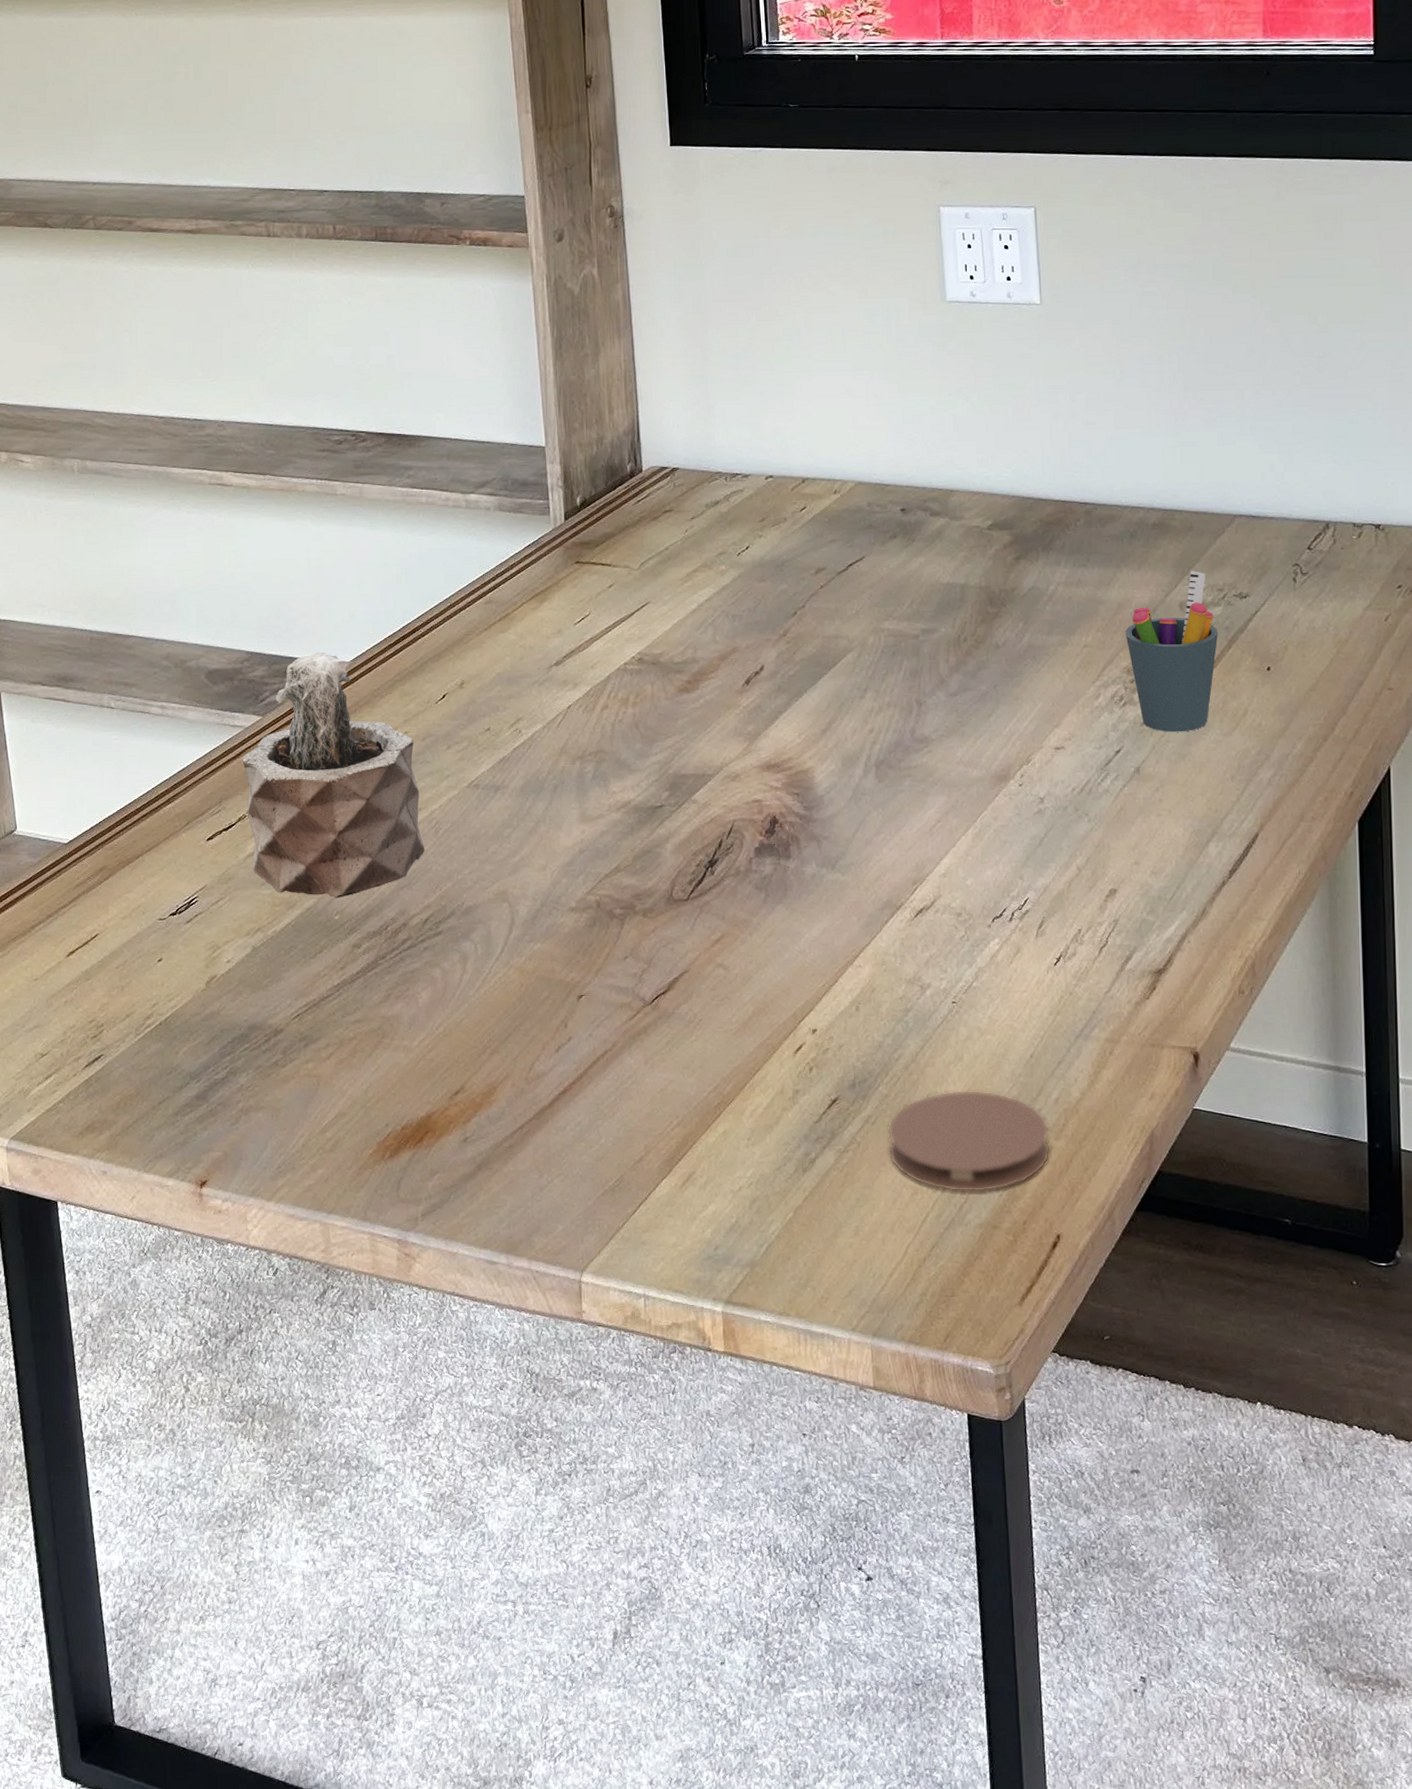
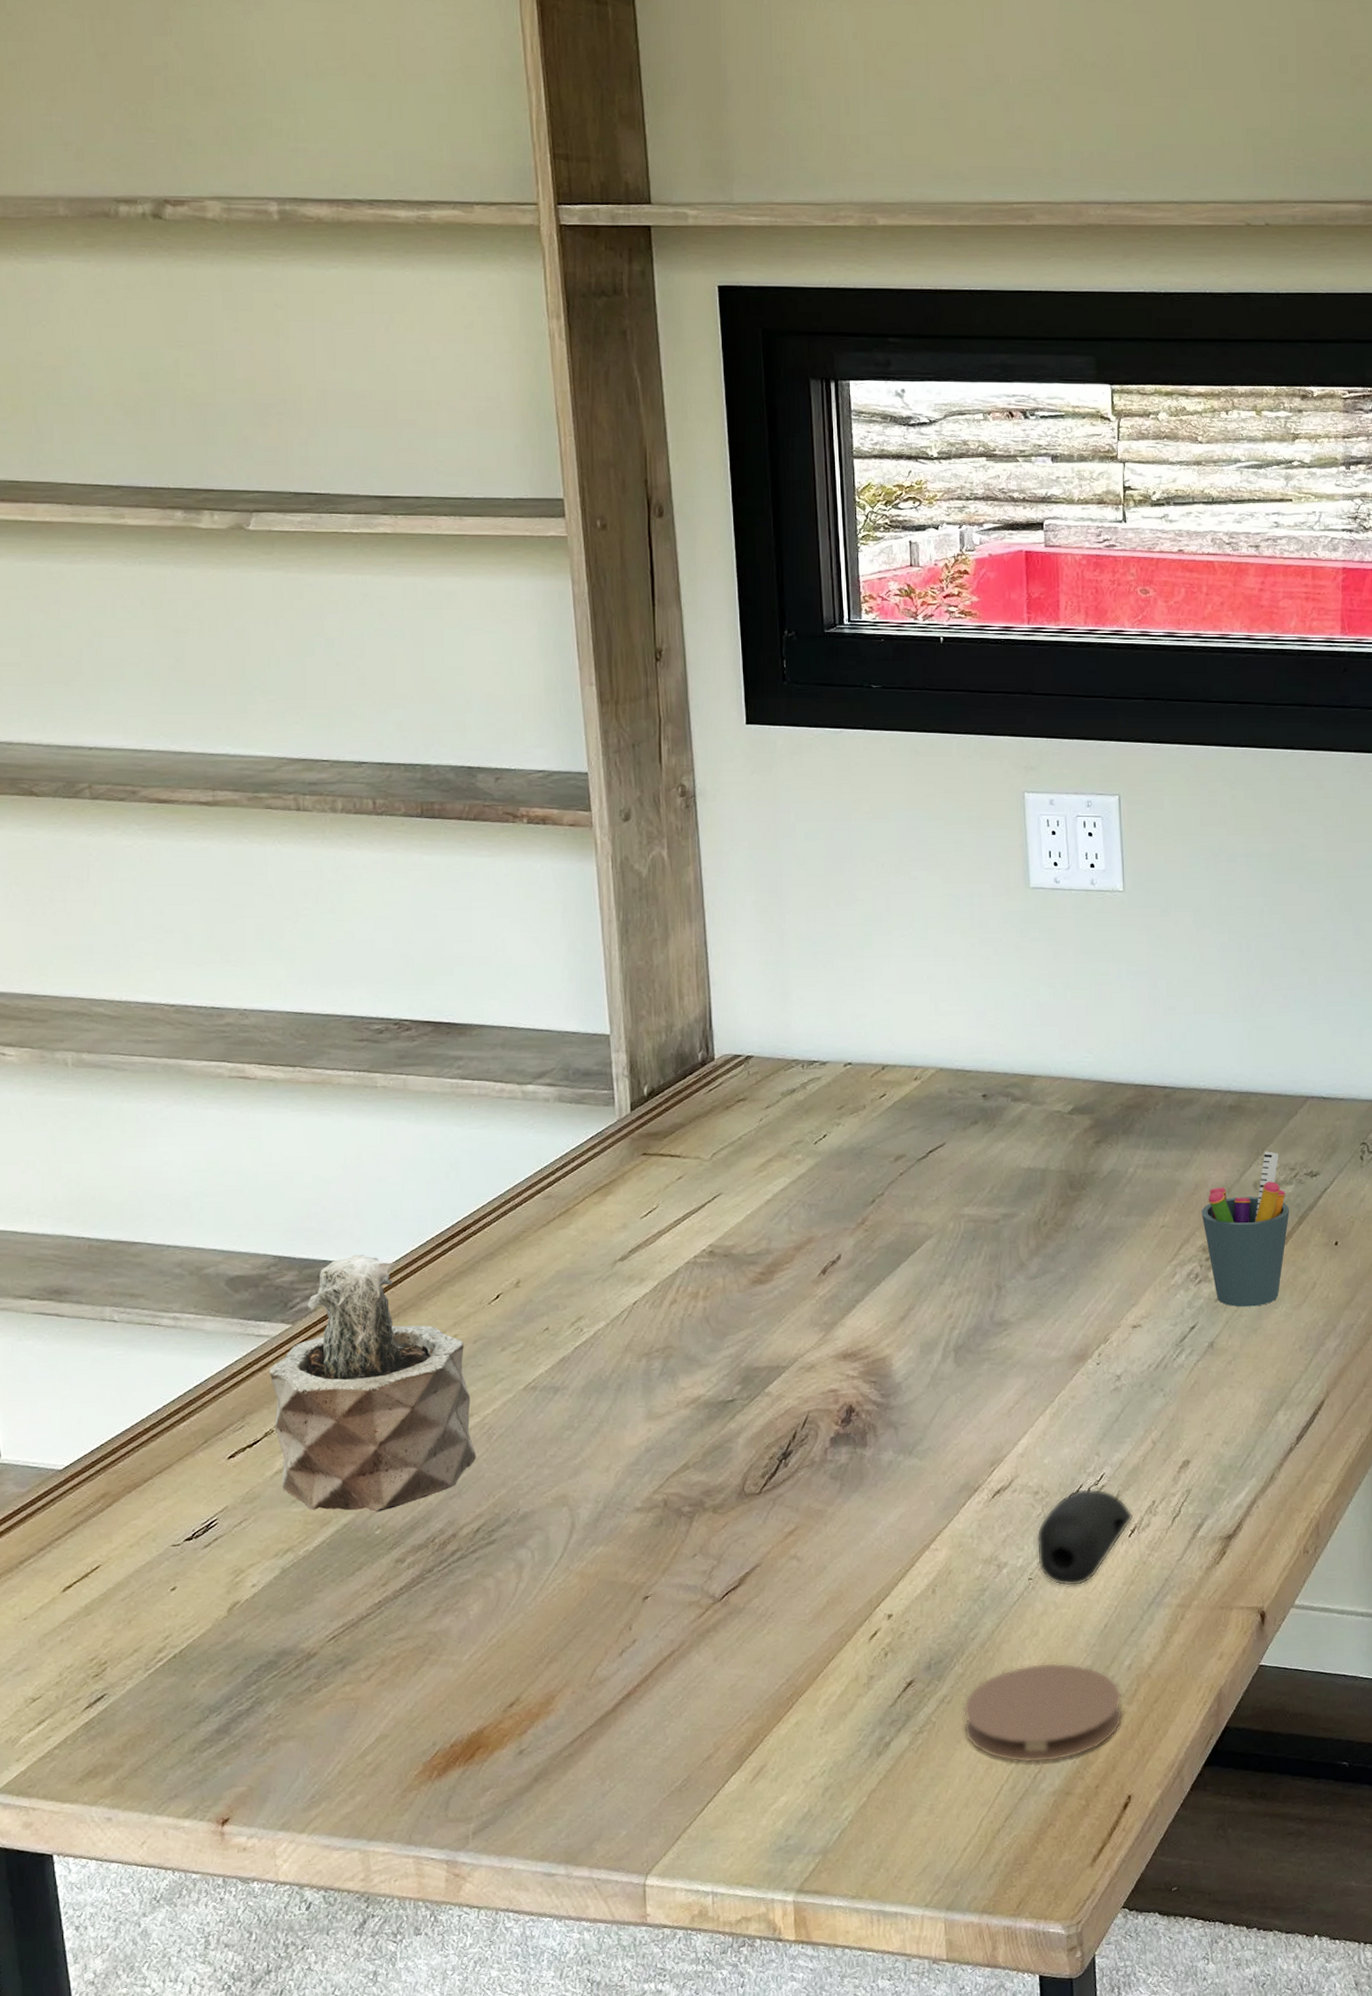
computer mouse: none [960,912,1059,1013] -> present [1036,1488,1134,1587]

